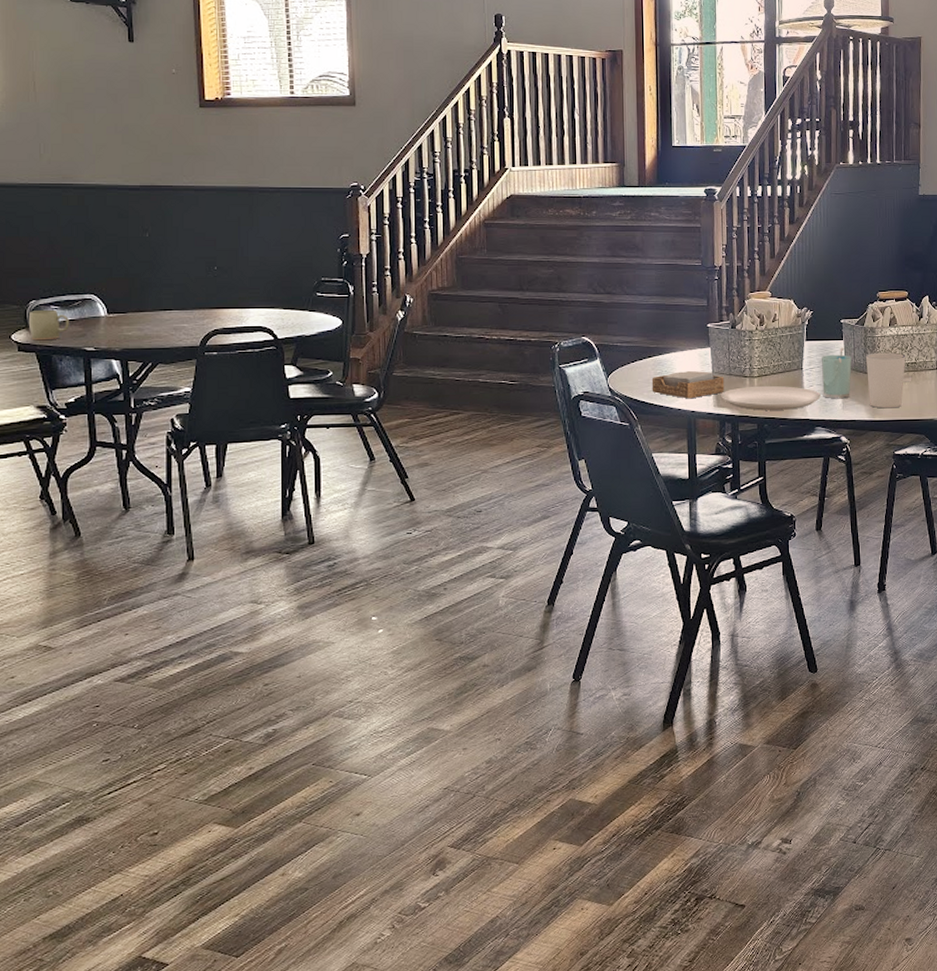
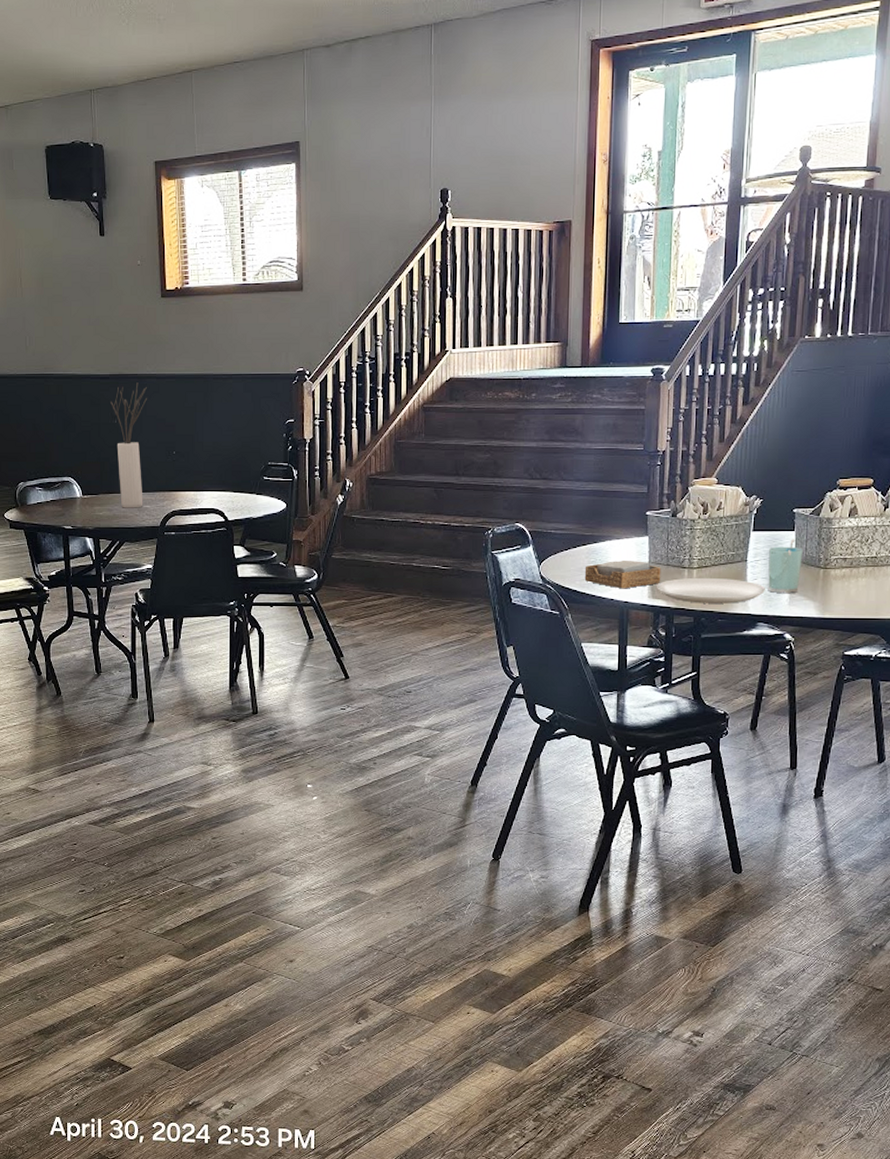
mug: present [28,309,69,341] -> none [18,490,51,519]
vase: none [141,194,185,327] -> present [111,382,148,508]
cup: present [865,352,912,409] -> none [818,545,871,606]

